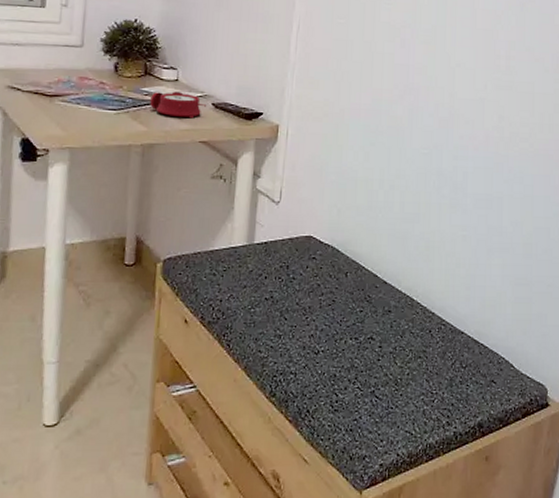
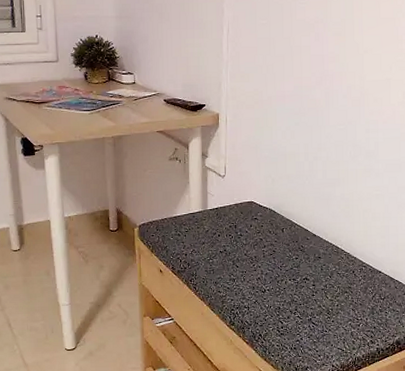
alarm clock: present [150,92,206,119] -> none [115,92,159,113]

